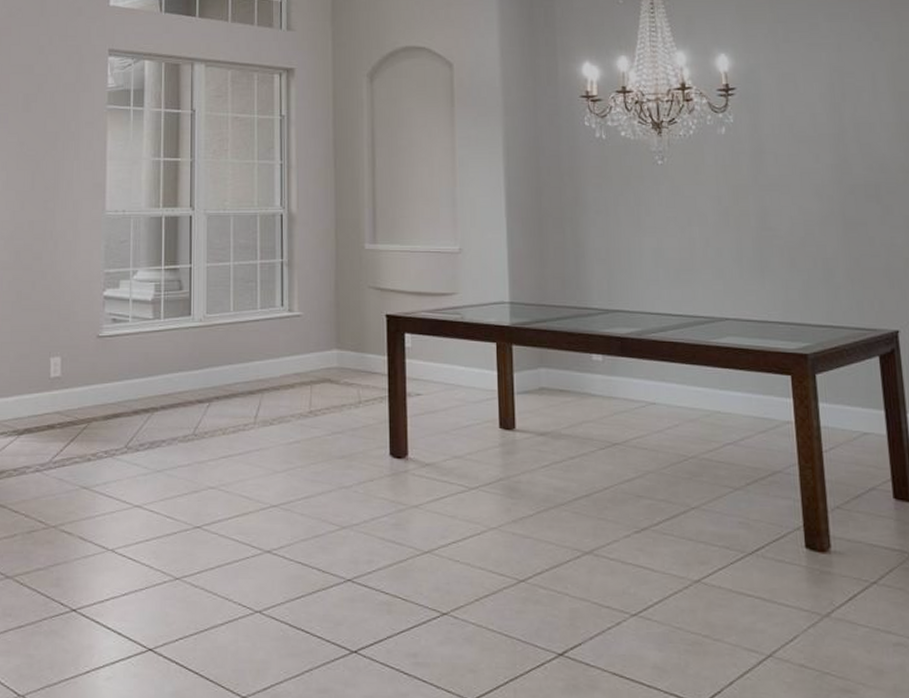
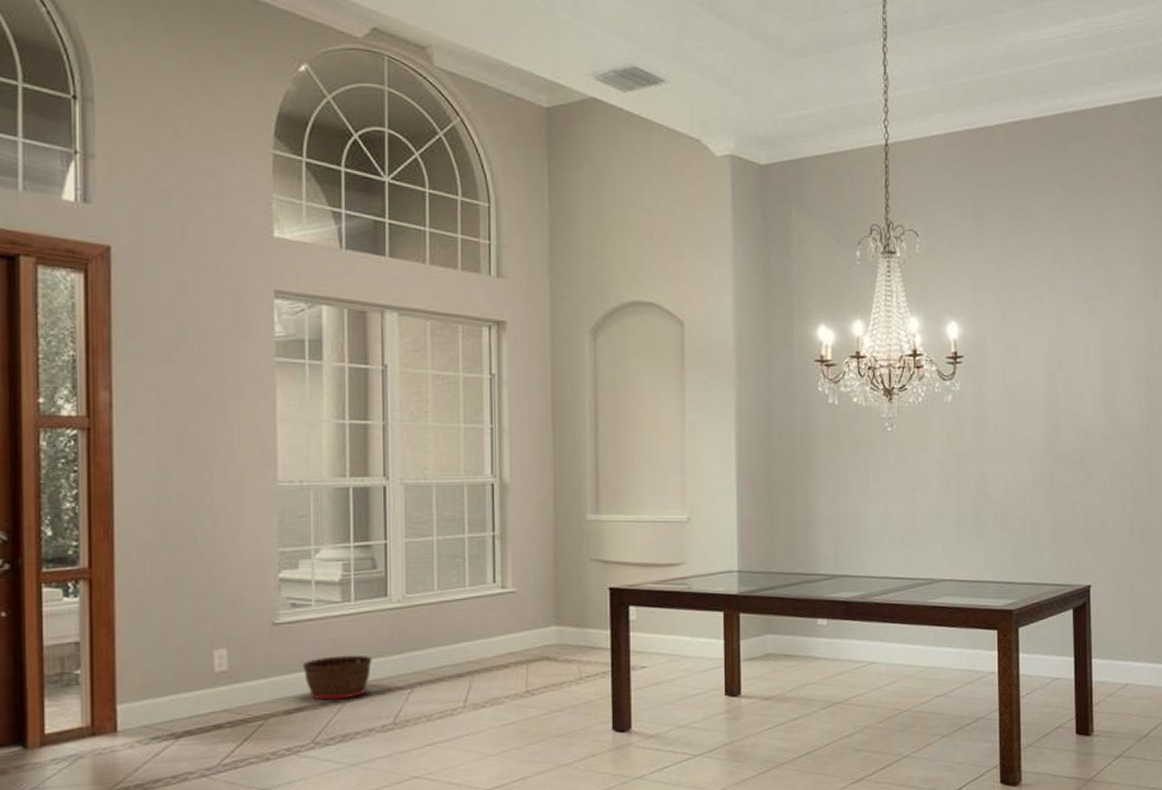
basket: none [119,368,177,409] -> present [302,655,373,701]

